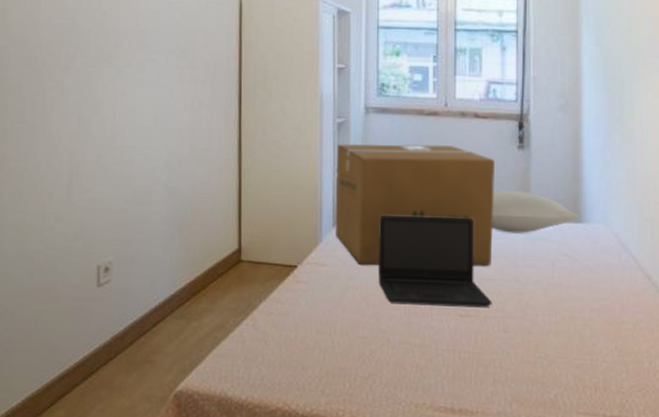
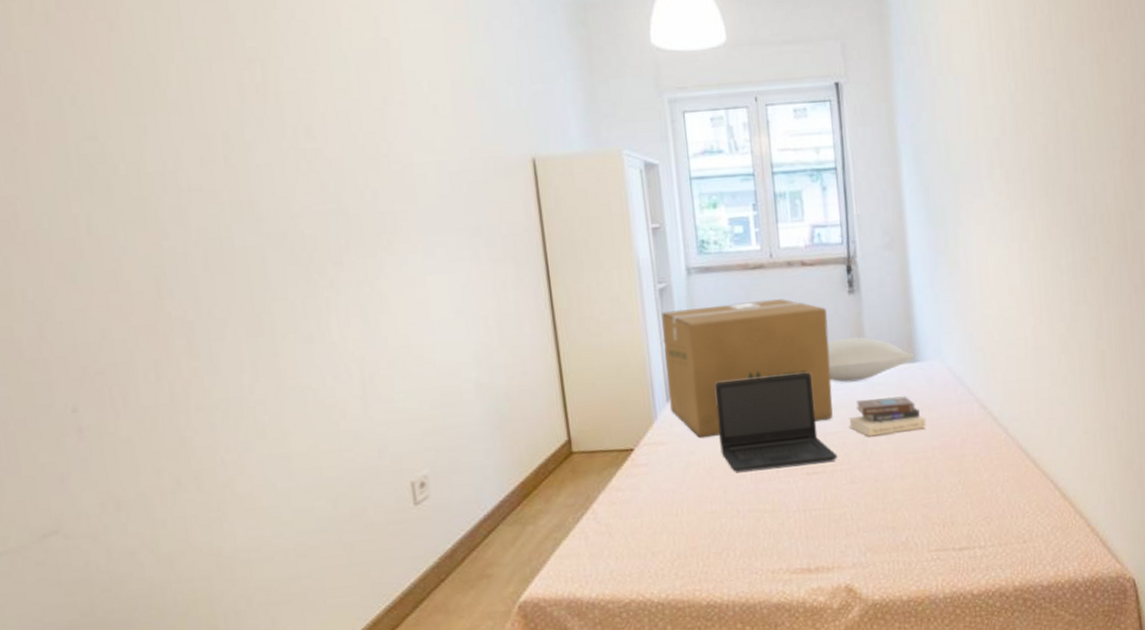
books: none [507,251,586,290] -> present [849,396,927,437]

